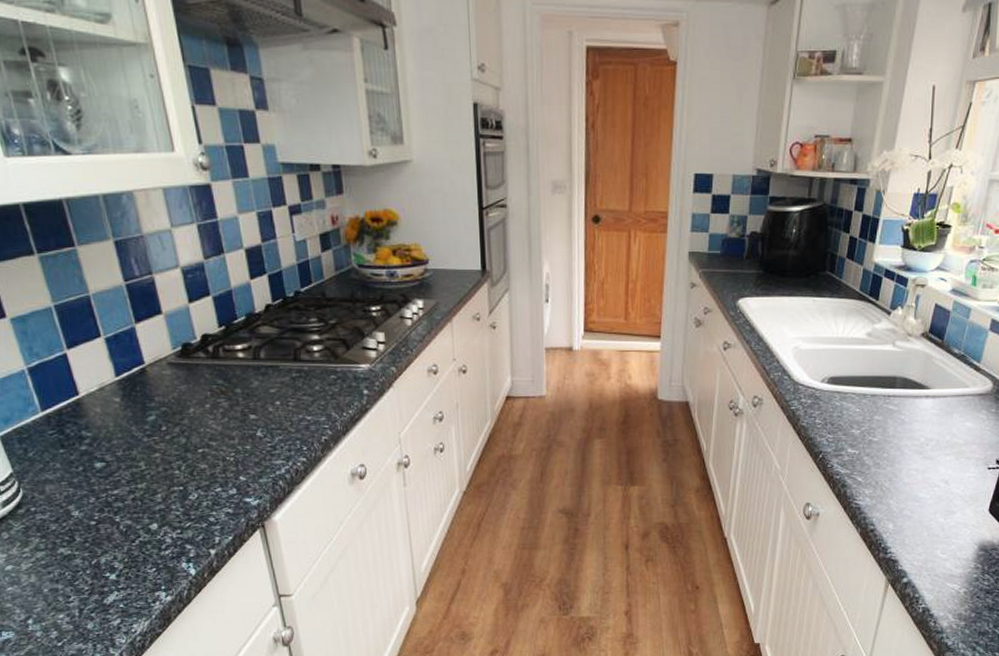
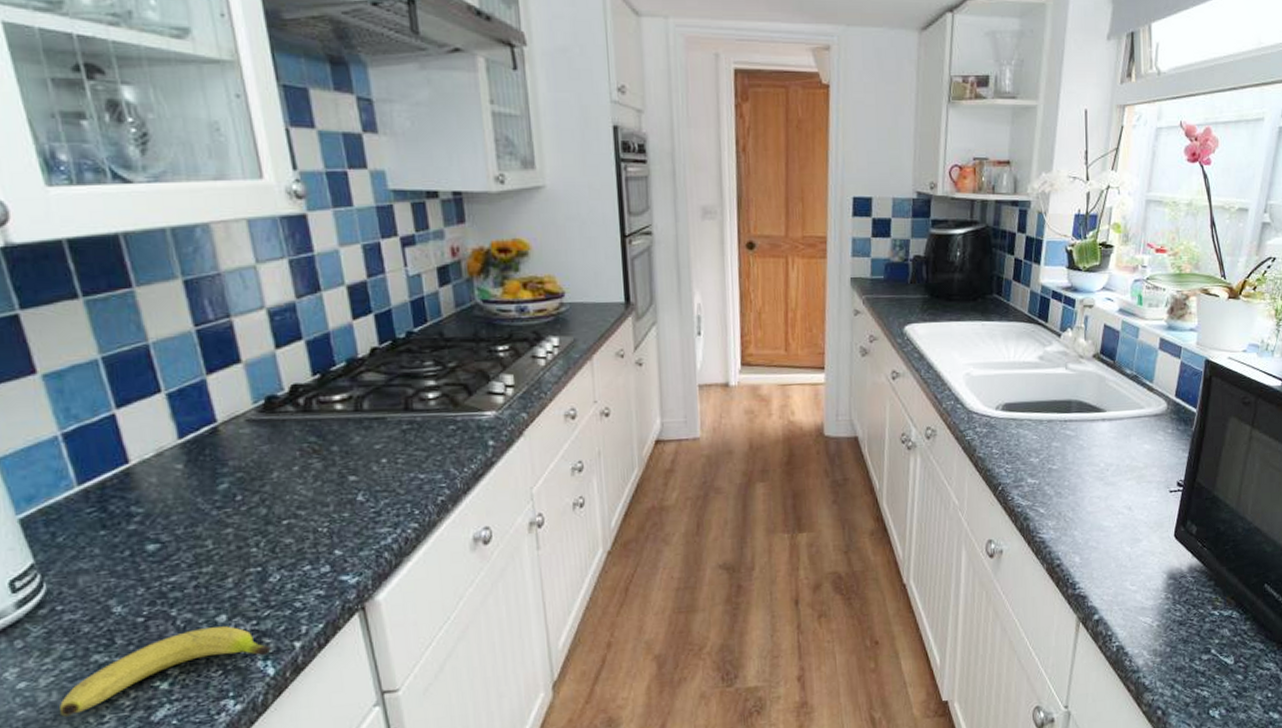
fruit: none [37,533,193,595] -> present [60,626,271,717]

